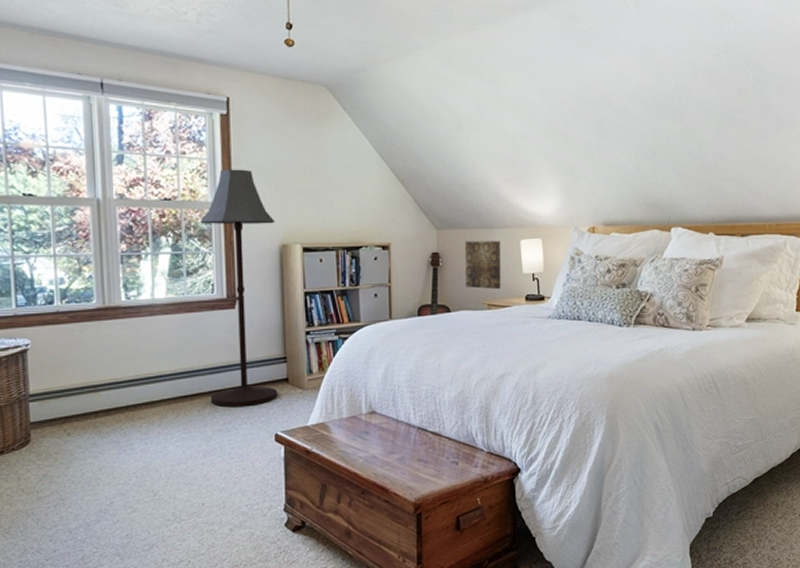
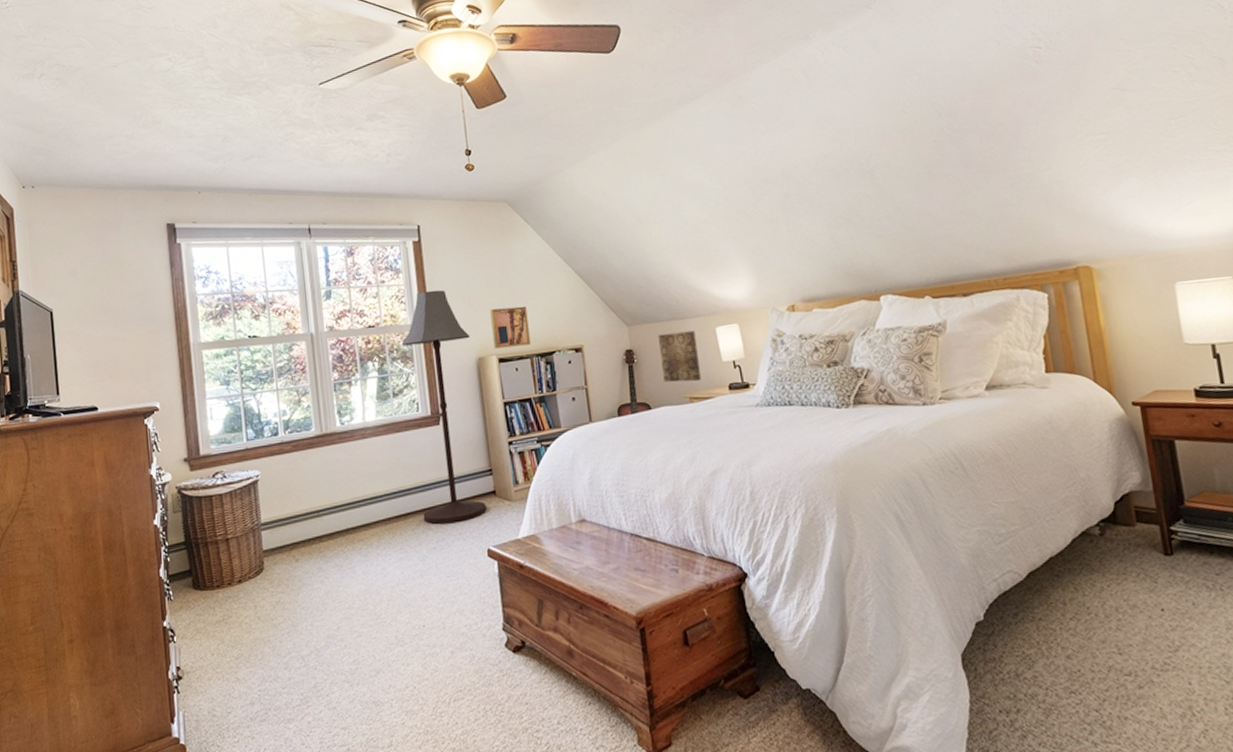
wall art: none [298,197,338,237] -> present [490,306,531,349]

